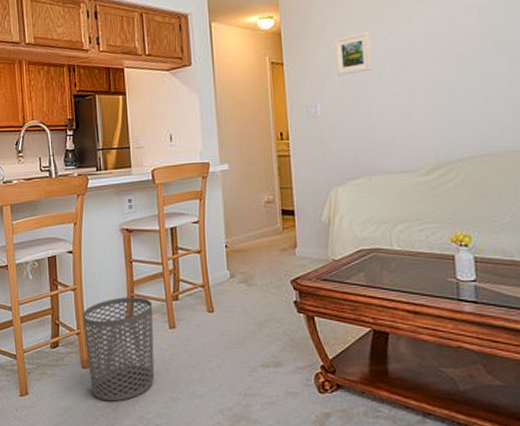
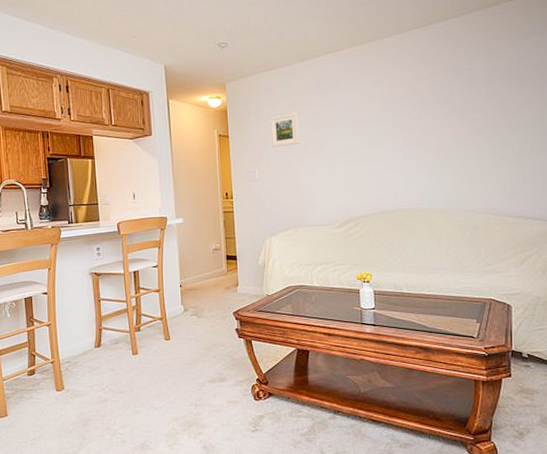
waste bin: present [82,297,155,402] -> none [56,329,120,417]

